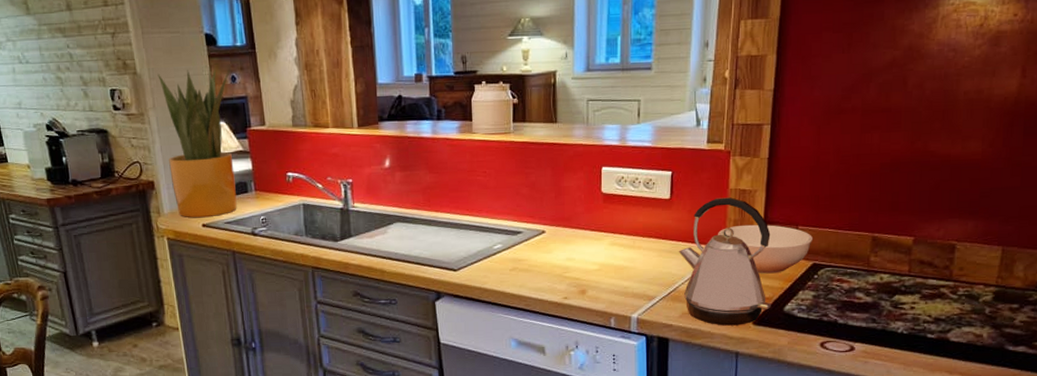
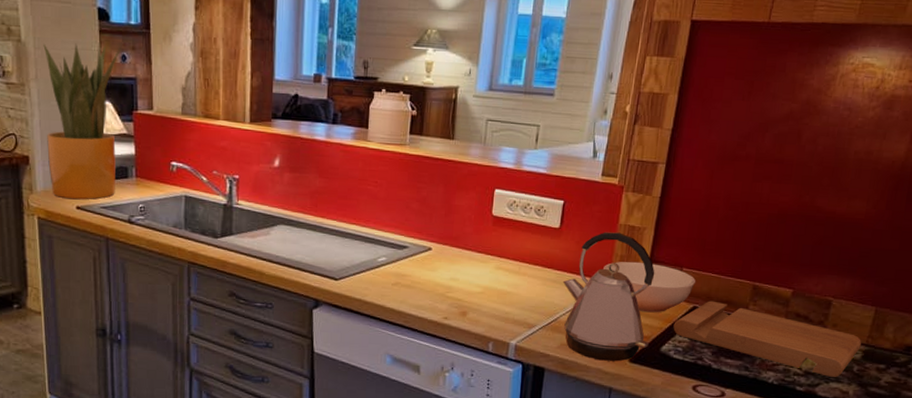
cutting board: none [794,256,992,322] -> present [673,300,862,377]

